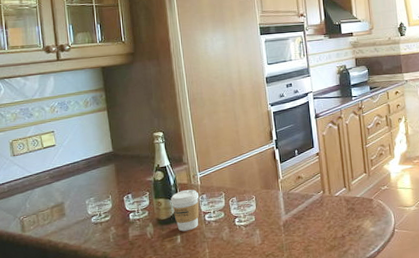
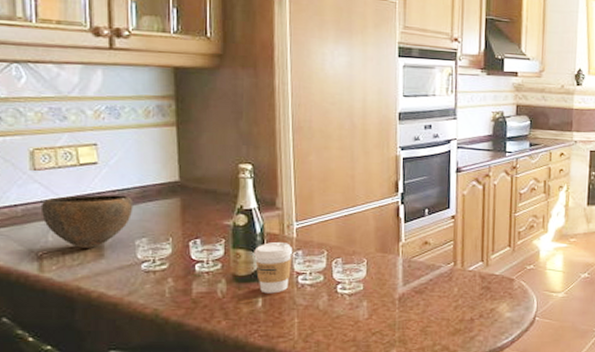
bowl: none [19,167,83,211] -> present [40,194,134,248]

